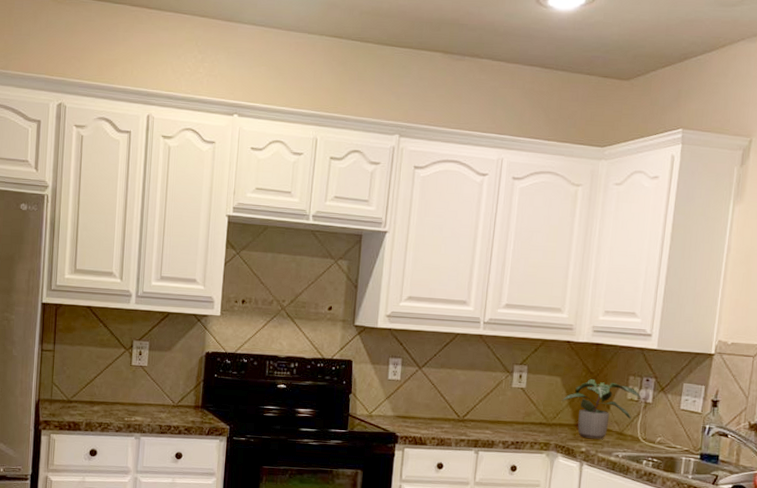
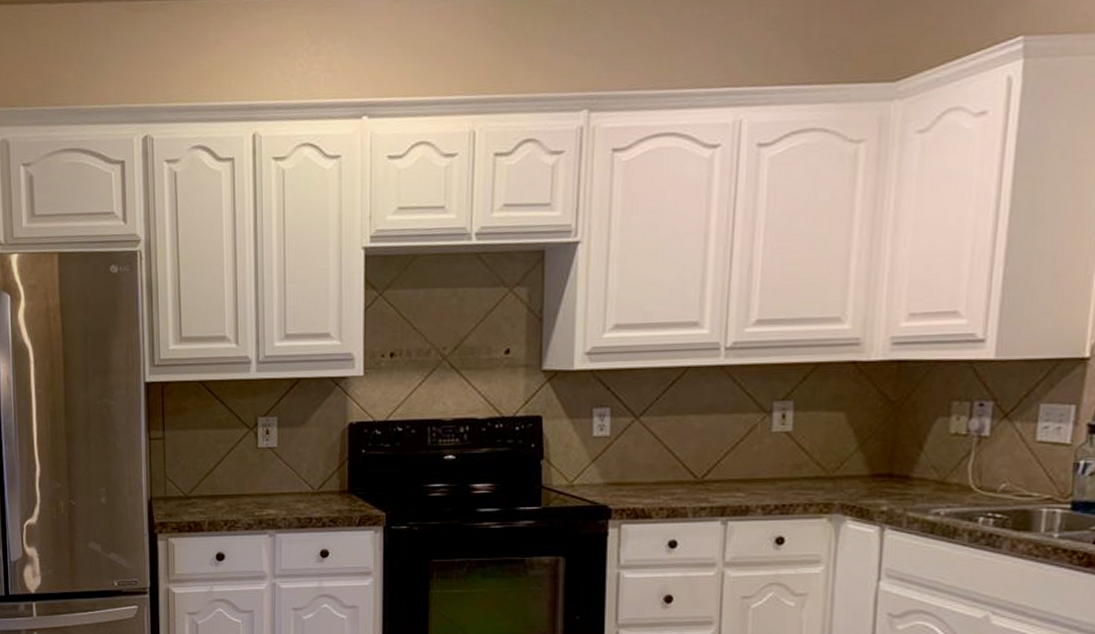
potted plant: present [562,378,641,440] -> none [848,409,972,493]

